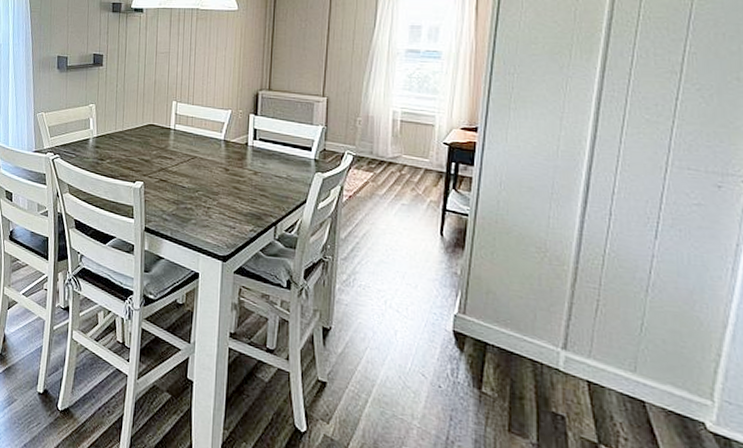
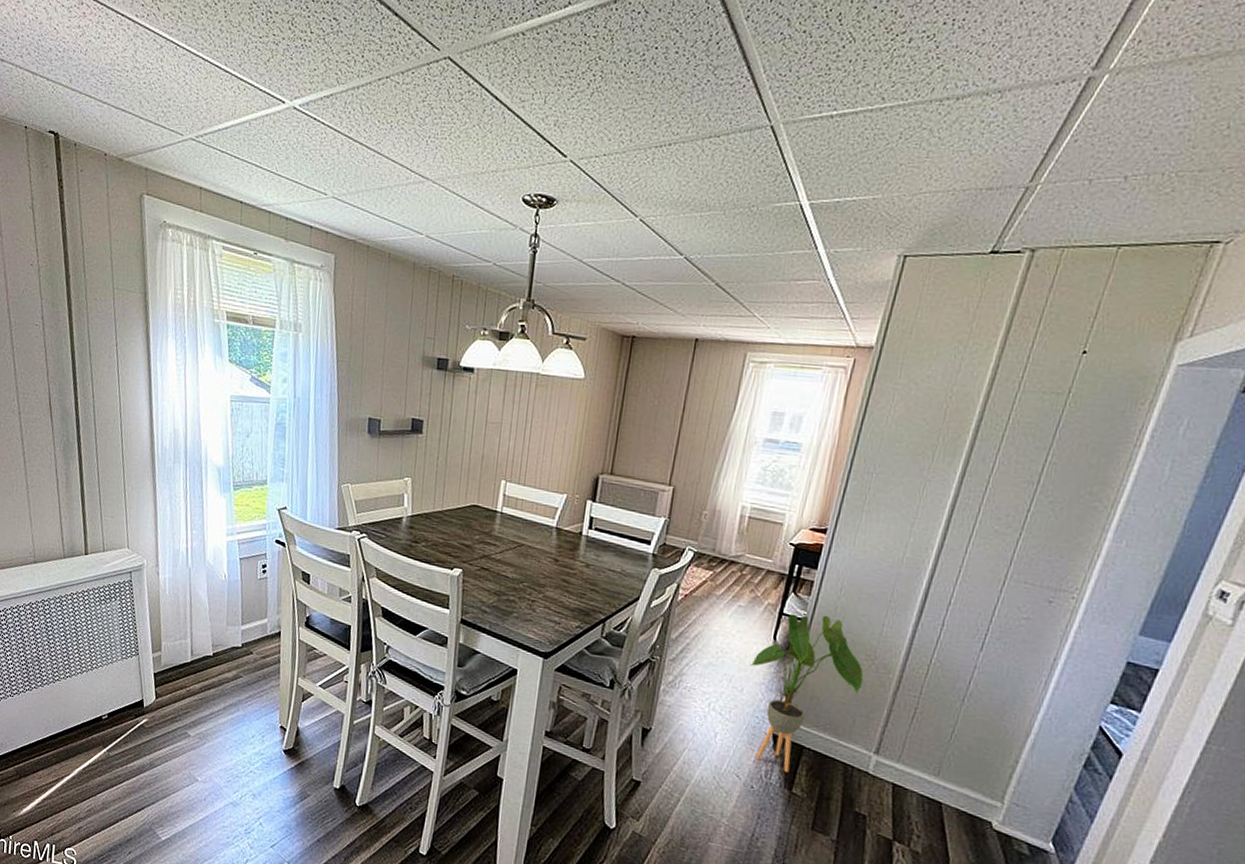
house plant: none [420,209,538,371] -> present [749,613,864,773]

